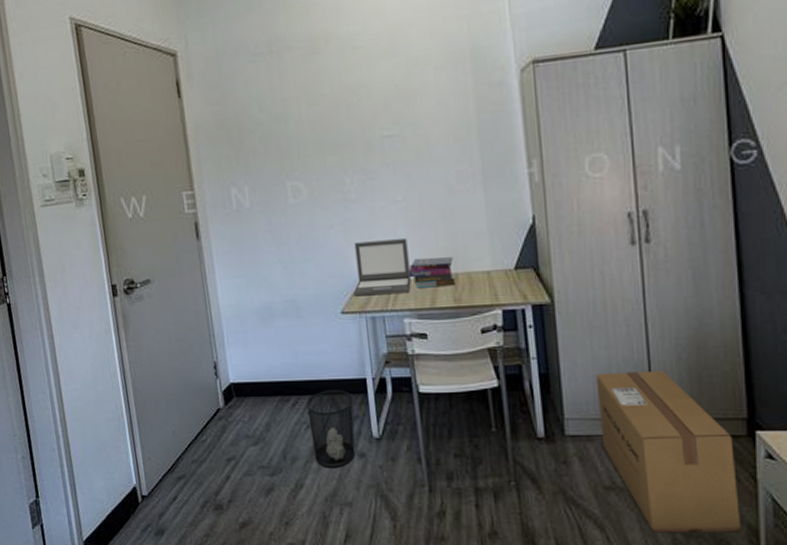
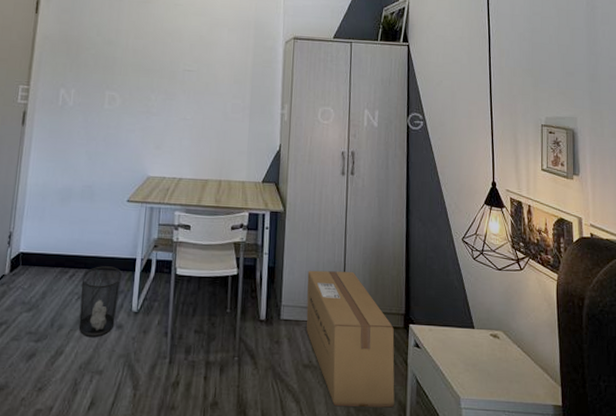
laptop: present [353,239,411,297] -> none [140,146,188,192]
books: present [408,257,456,288] -> none [185,164,220,190]

